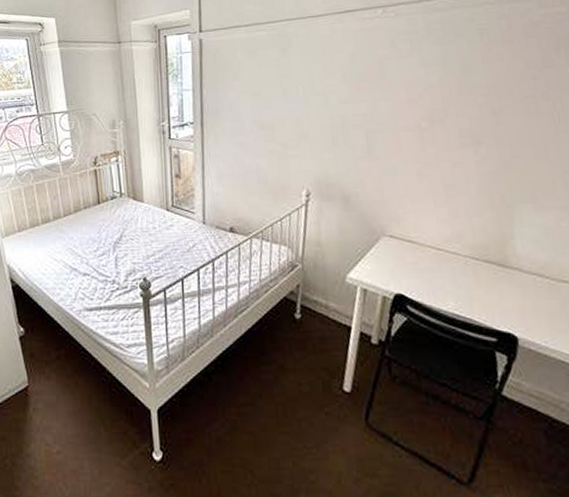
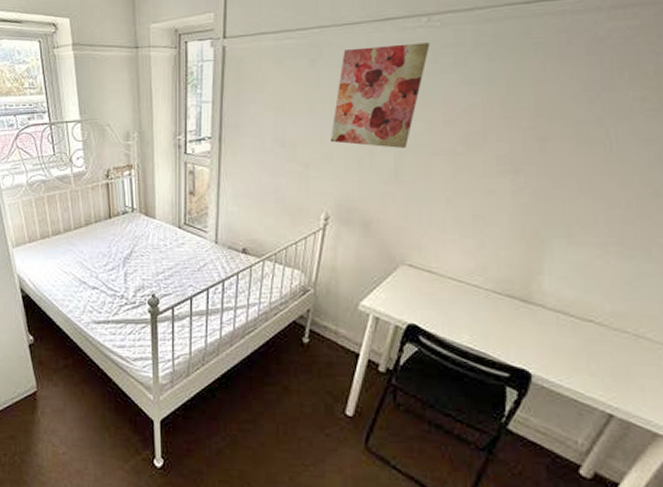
wall art: none [304,31,388,126] -> present [330,42,430,148]

